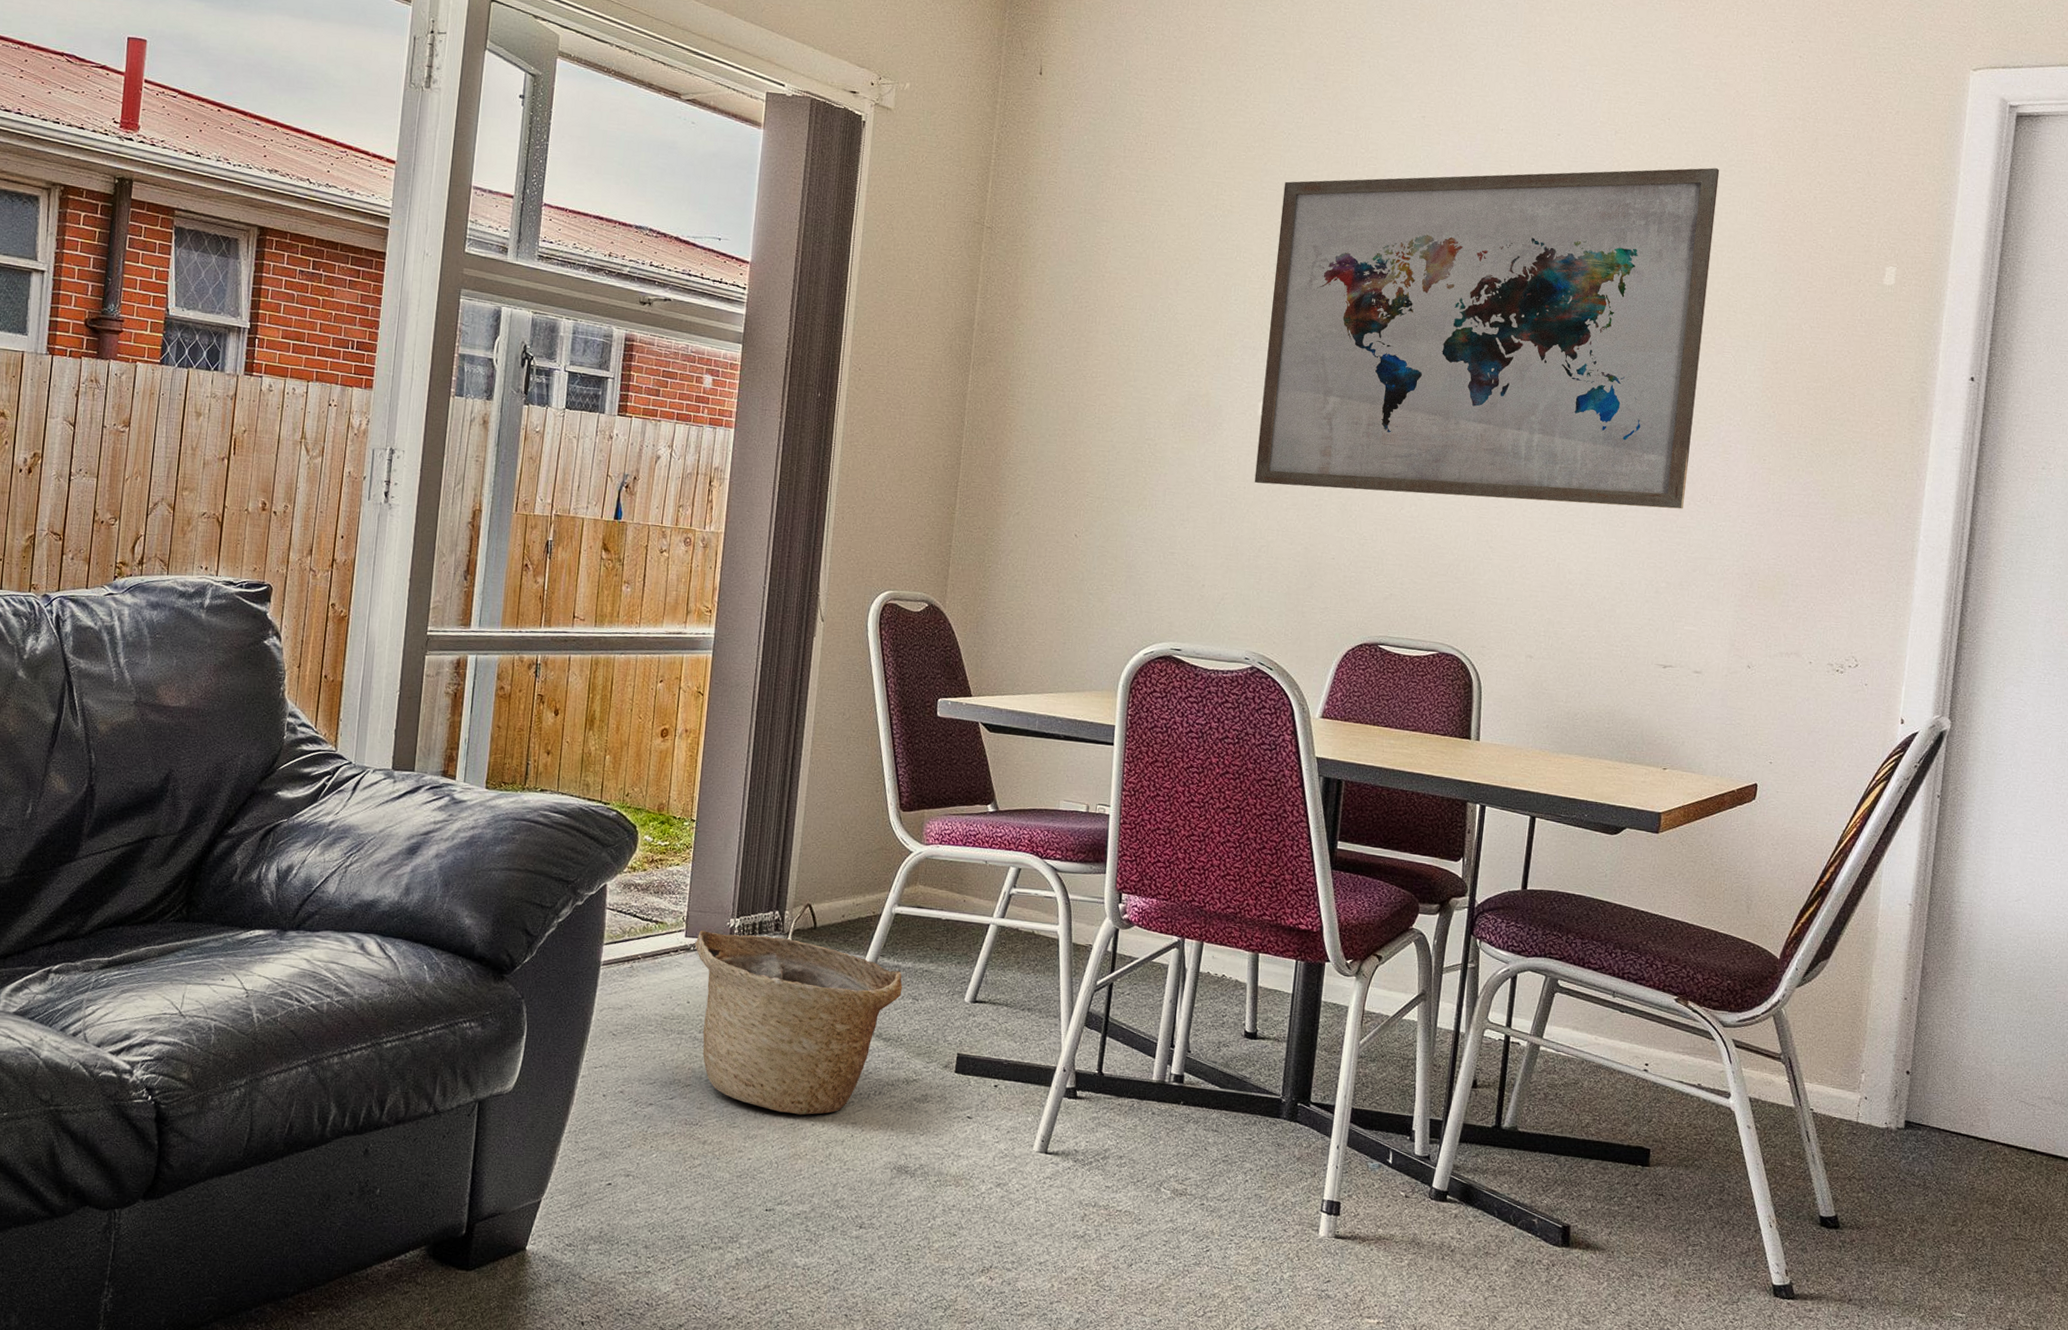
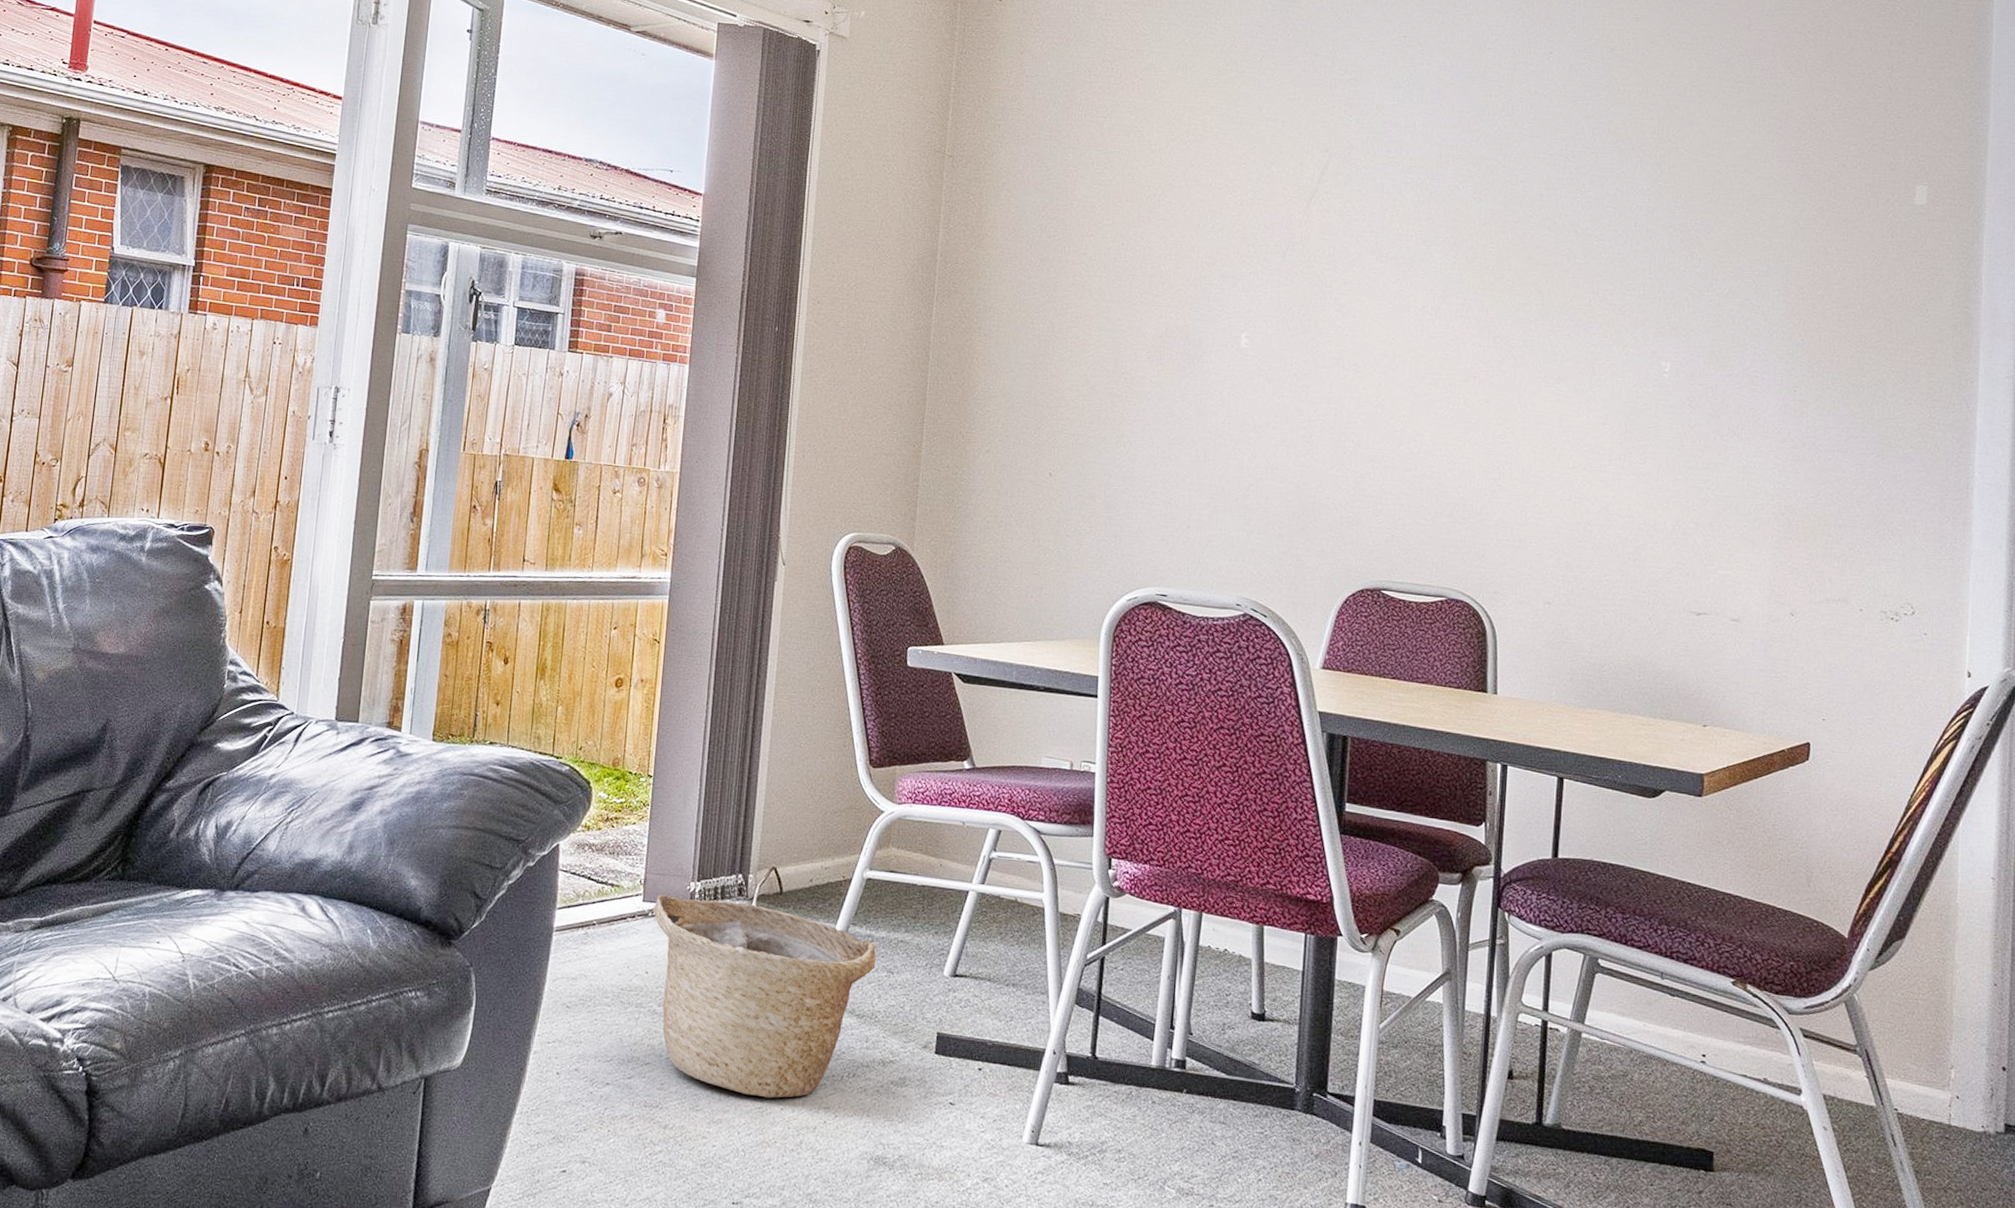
wall art: present [1254,168,1720,509] -> none [1239,84,1727,444]

